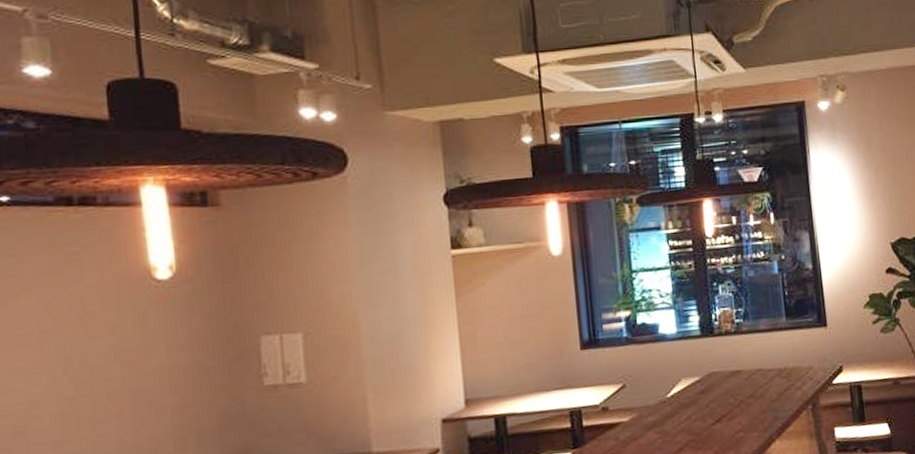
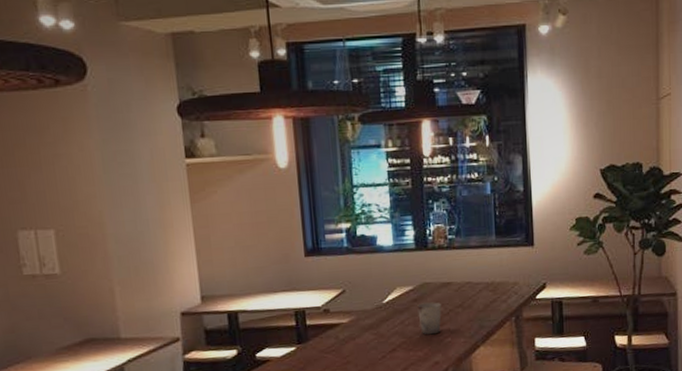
cup: none [705,393,732,430] -> present [417,302,442,335]

